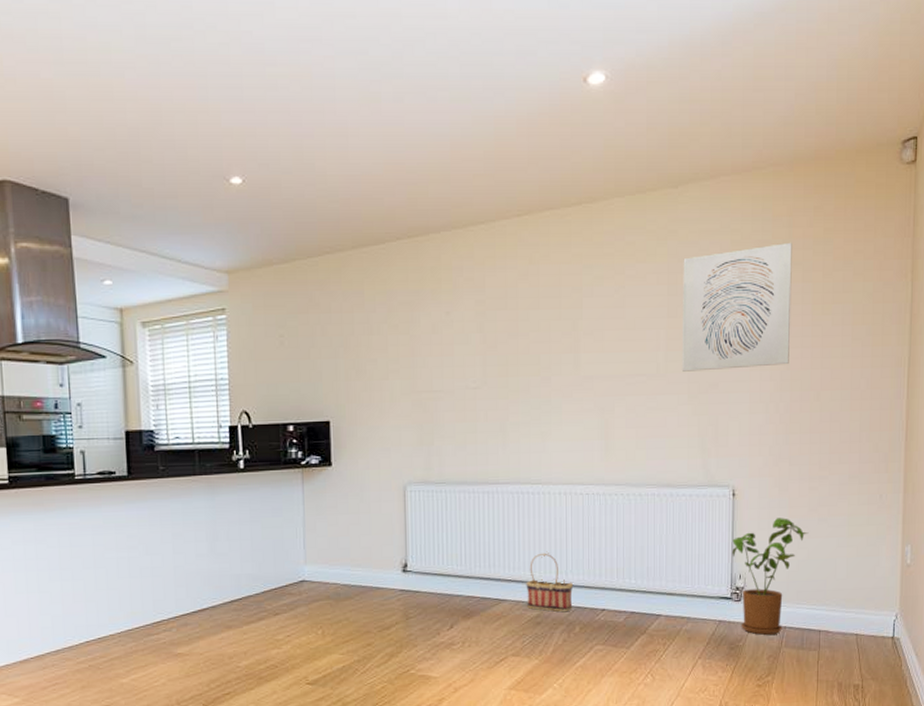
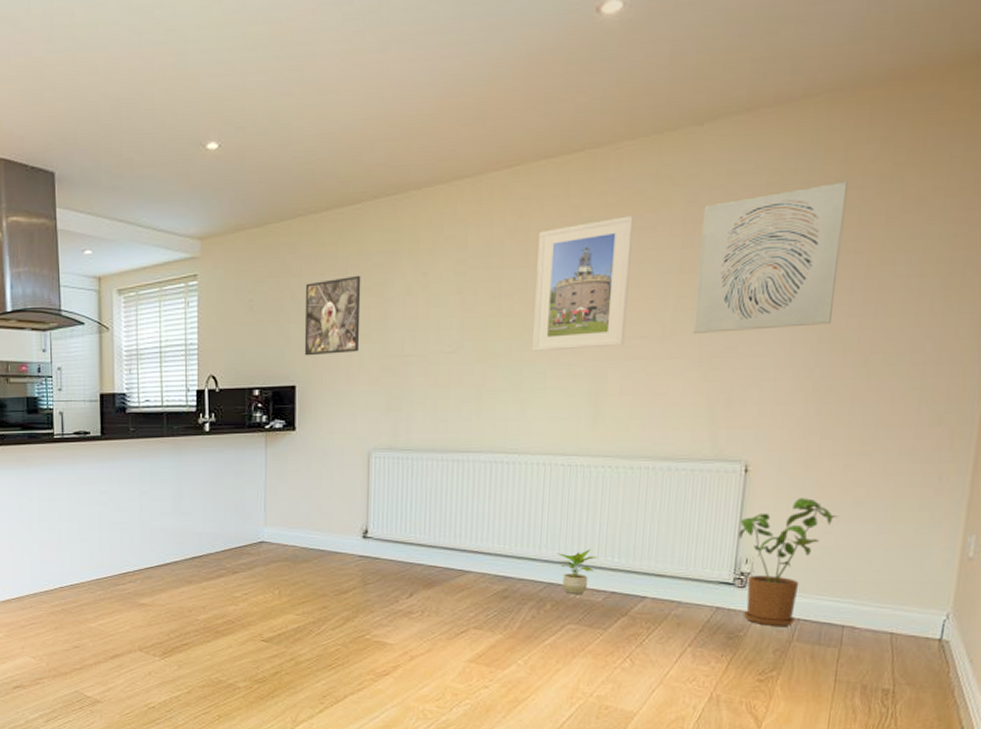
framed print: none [335,313,390,391] -> present [304,275,361,356]
basket: present [526,551,573,613] -> none [493,524,546,588]
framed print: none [548,265,627,387] -> present [533,216,633,351]
potted plant: none [580,572,618,617] -> present [555,549,599,595]

